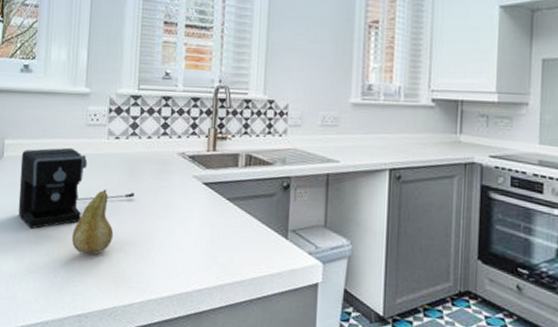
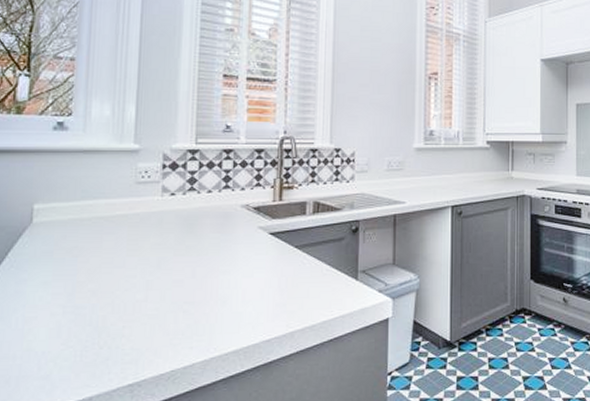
coffee maker: present [18,147,135,230] -> none [52,208,194,300]
fruit: present [72,189,114,255] -> none [120,248,170,318]

